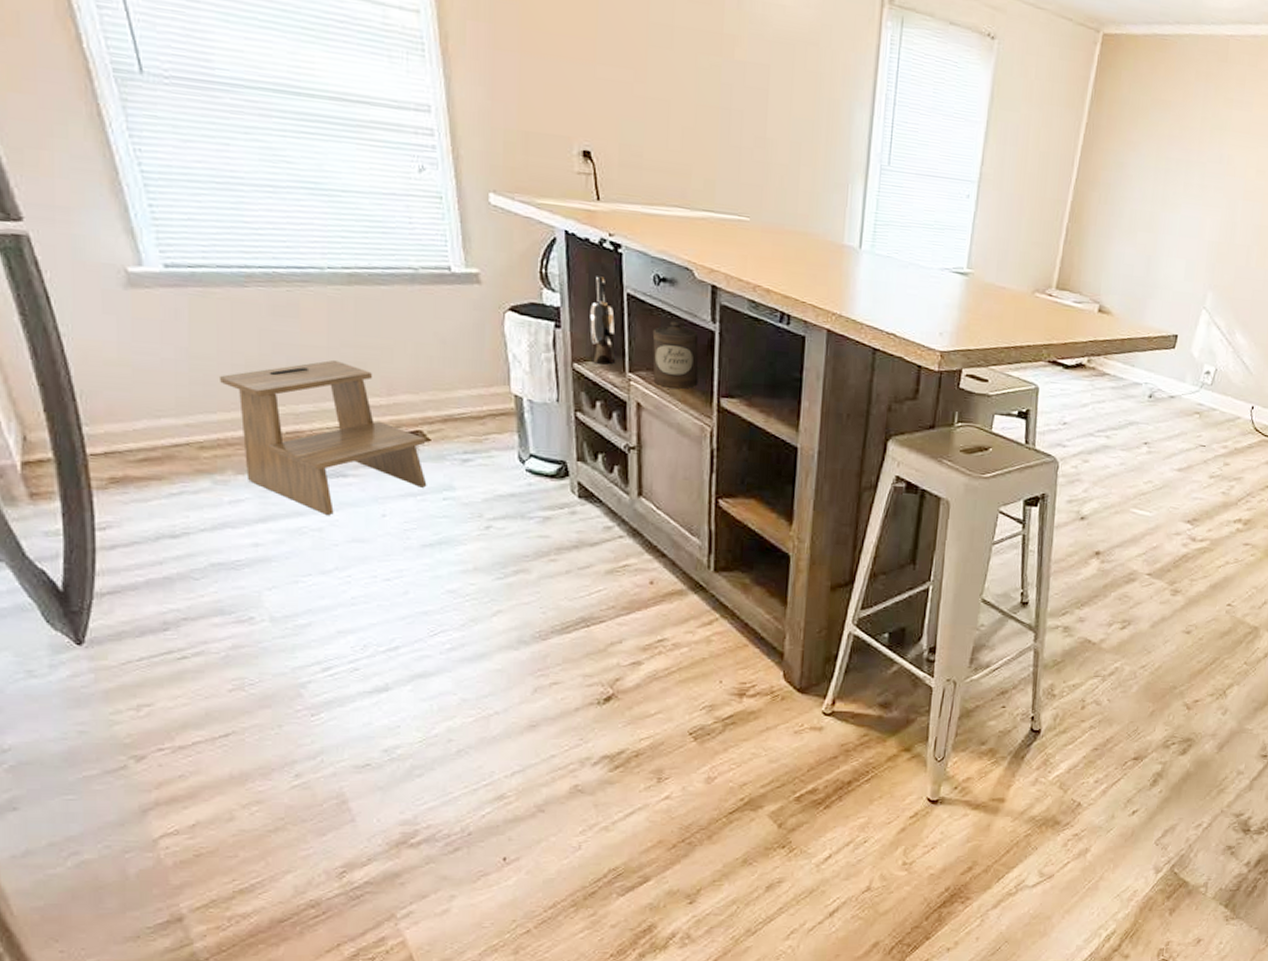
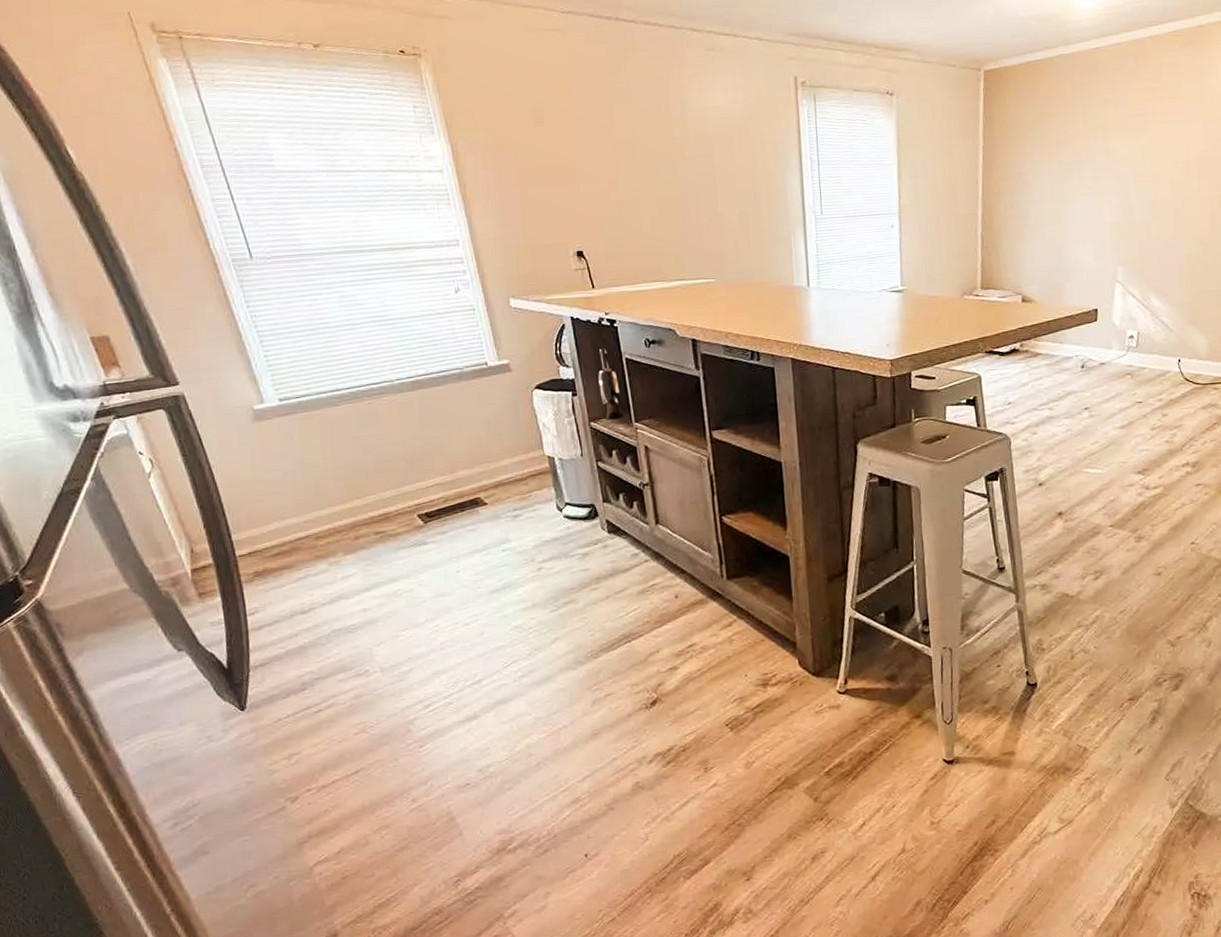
step stool: present [218,360,427,516] -> none [325,452,489,578]
canister: present [652,321,699,389] -> none [649,373,692,430]

